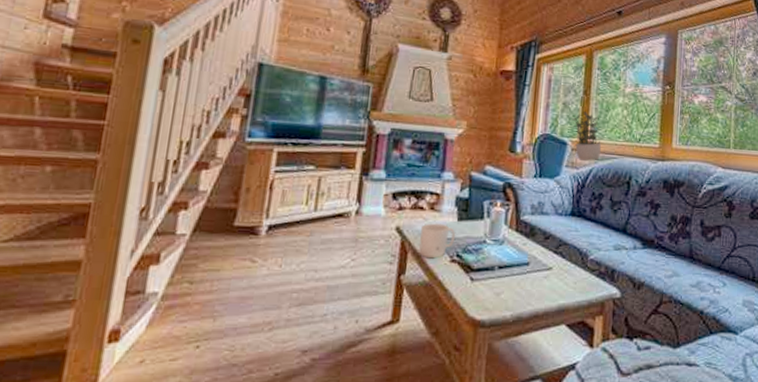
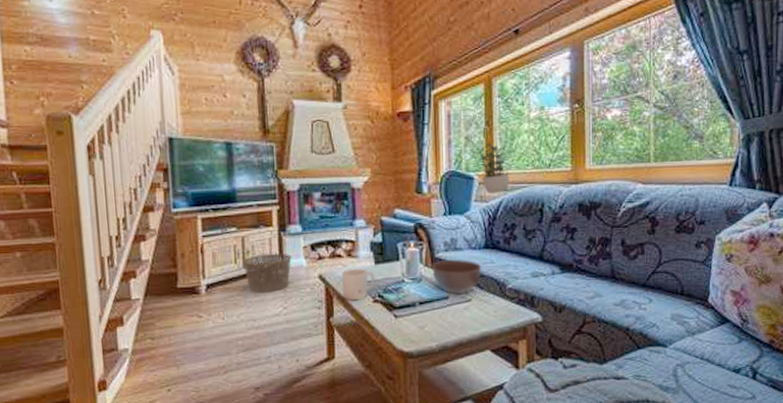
basket: none [315,197,370,242] -> present [243,253,292,294]
bowl: none [515,224,566,262] -> present [432,259,482,295]

